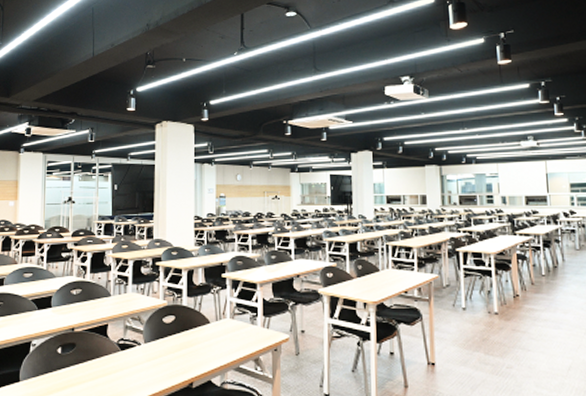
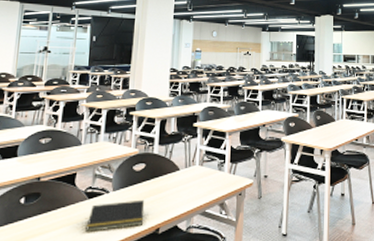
notepad: none [120,352,177,384] -> present [85,199,145,232]

